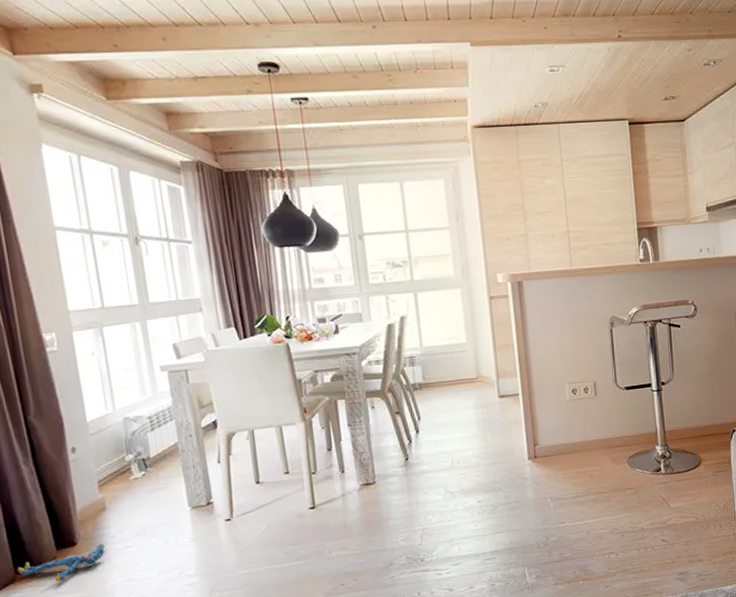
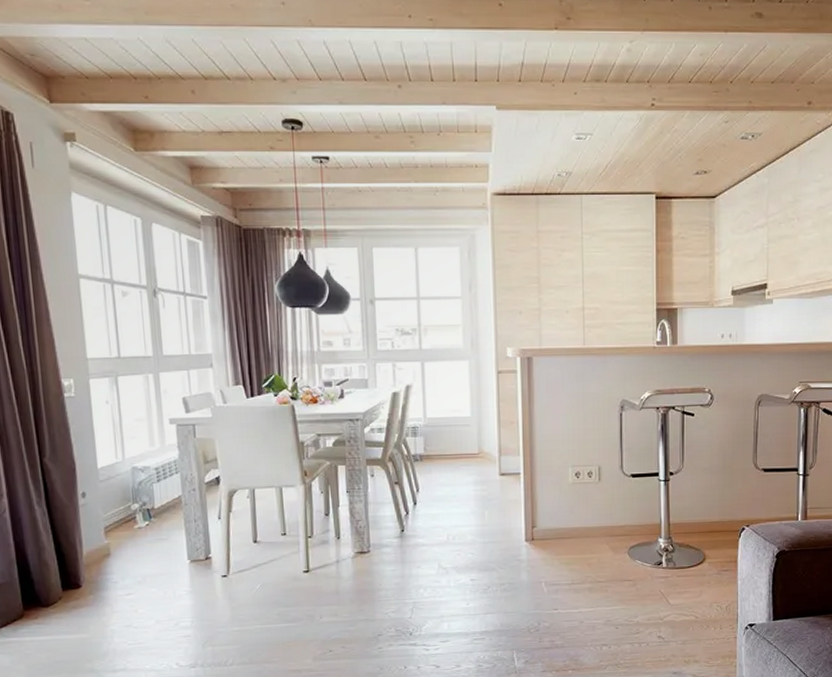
plush toy: present [17,543,106,582] -> none [25,588,108,622]

